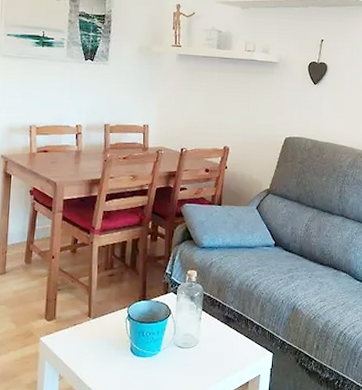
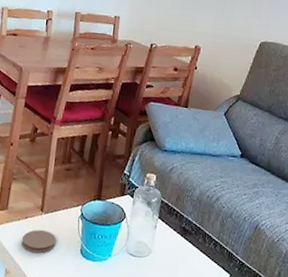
coaster: none [73,334,106,357] -> present [21,229,56,254]

